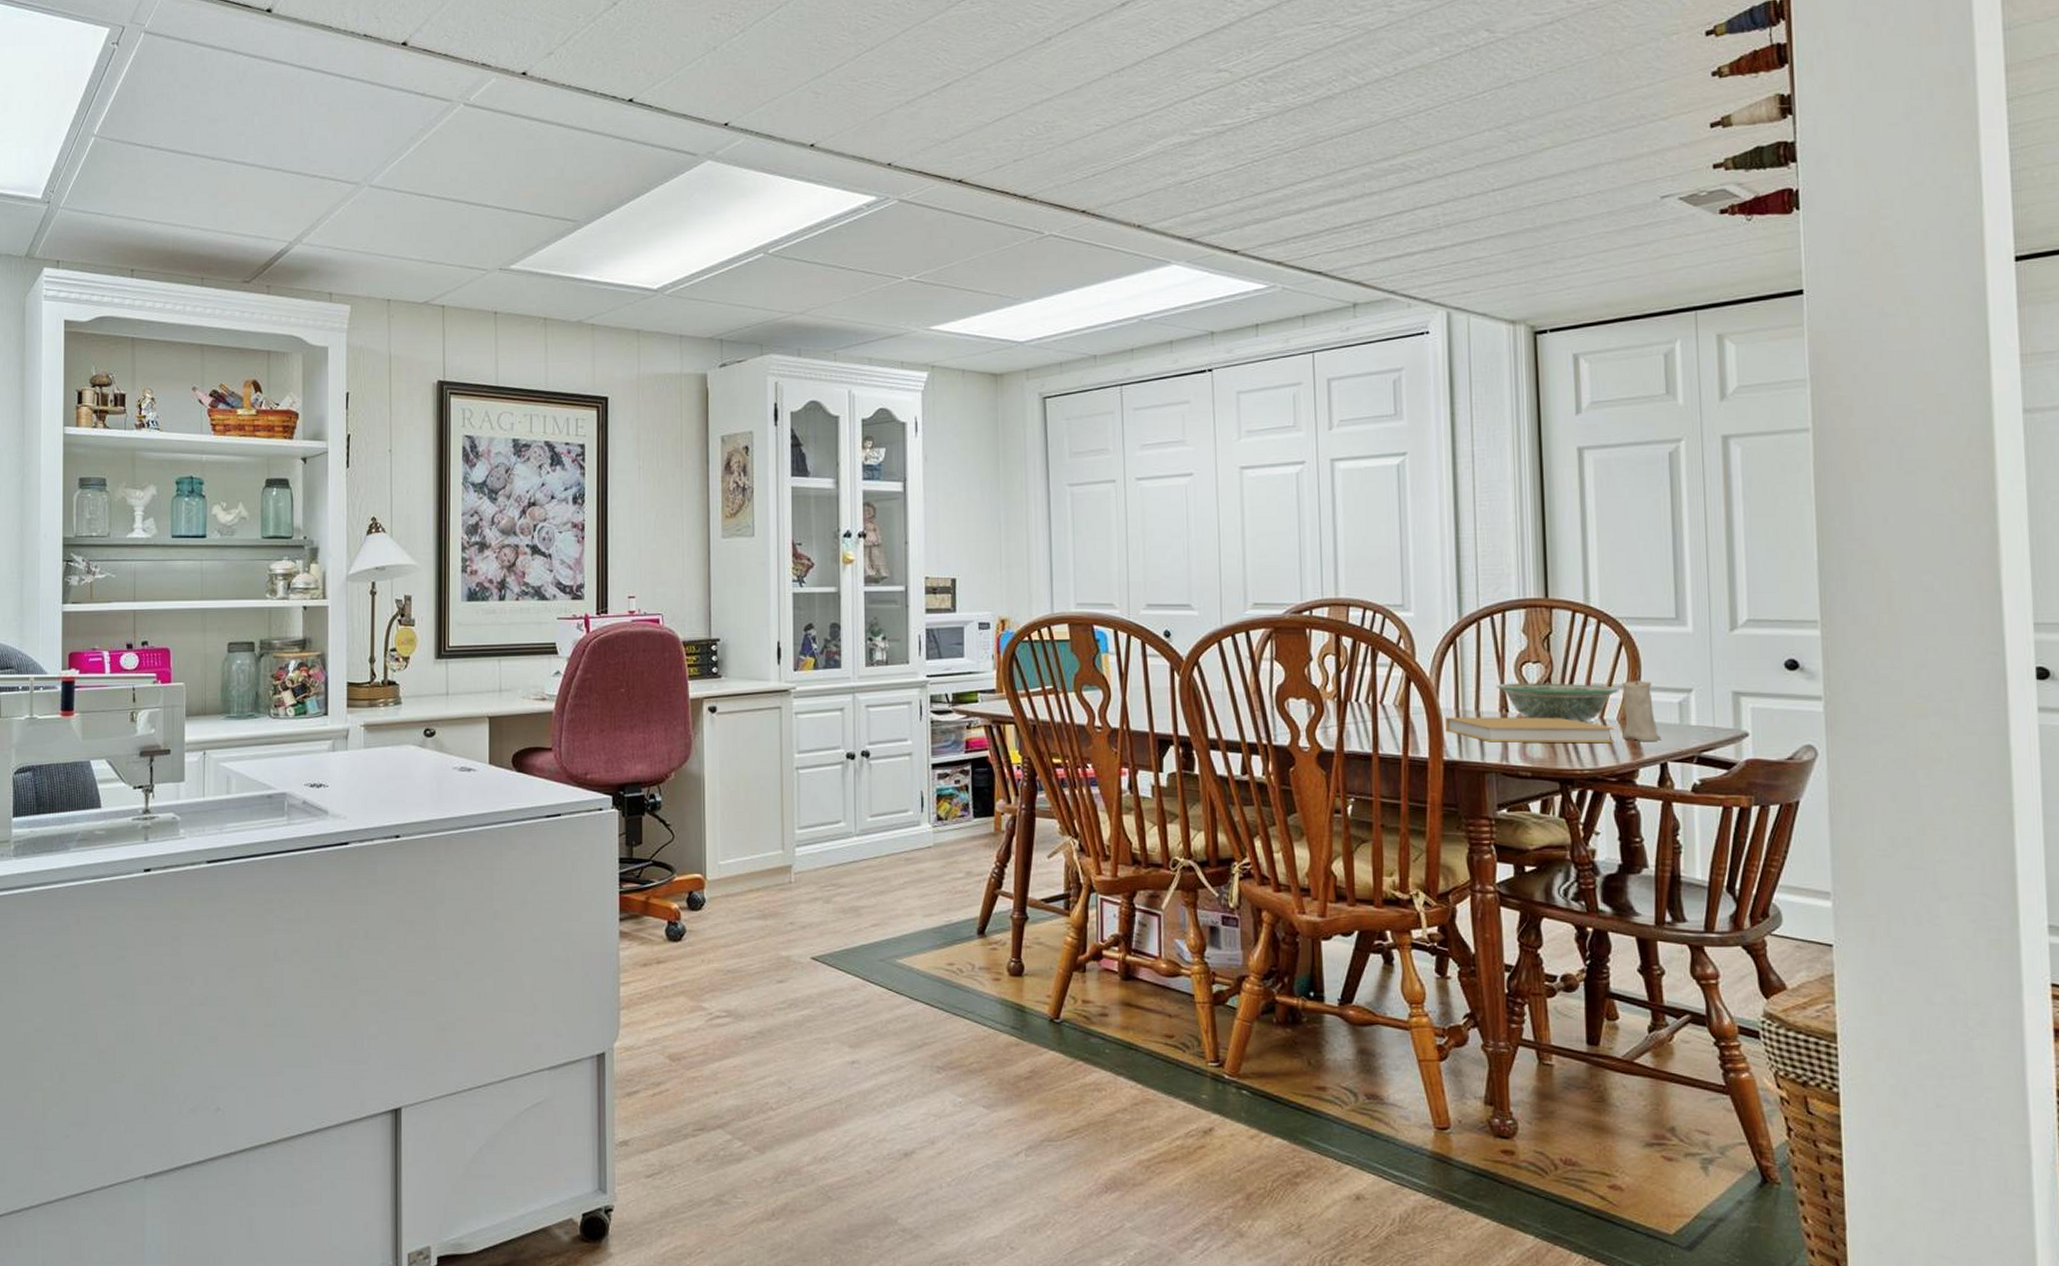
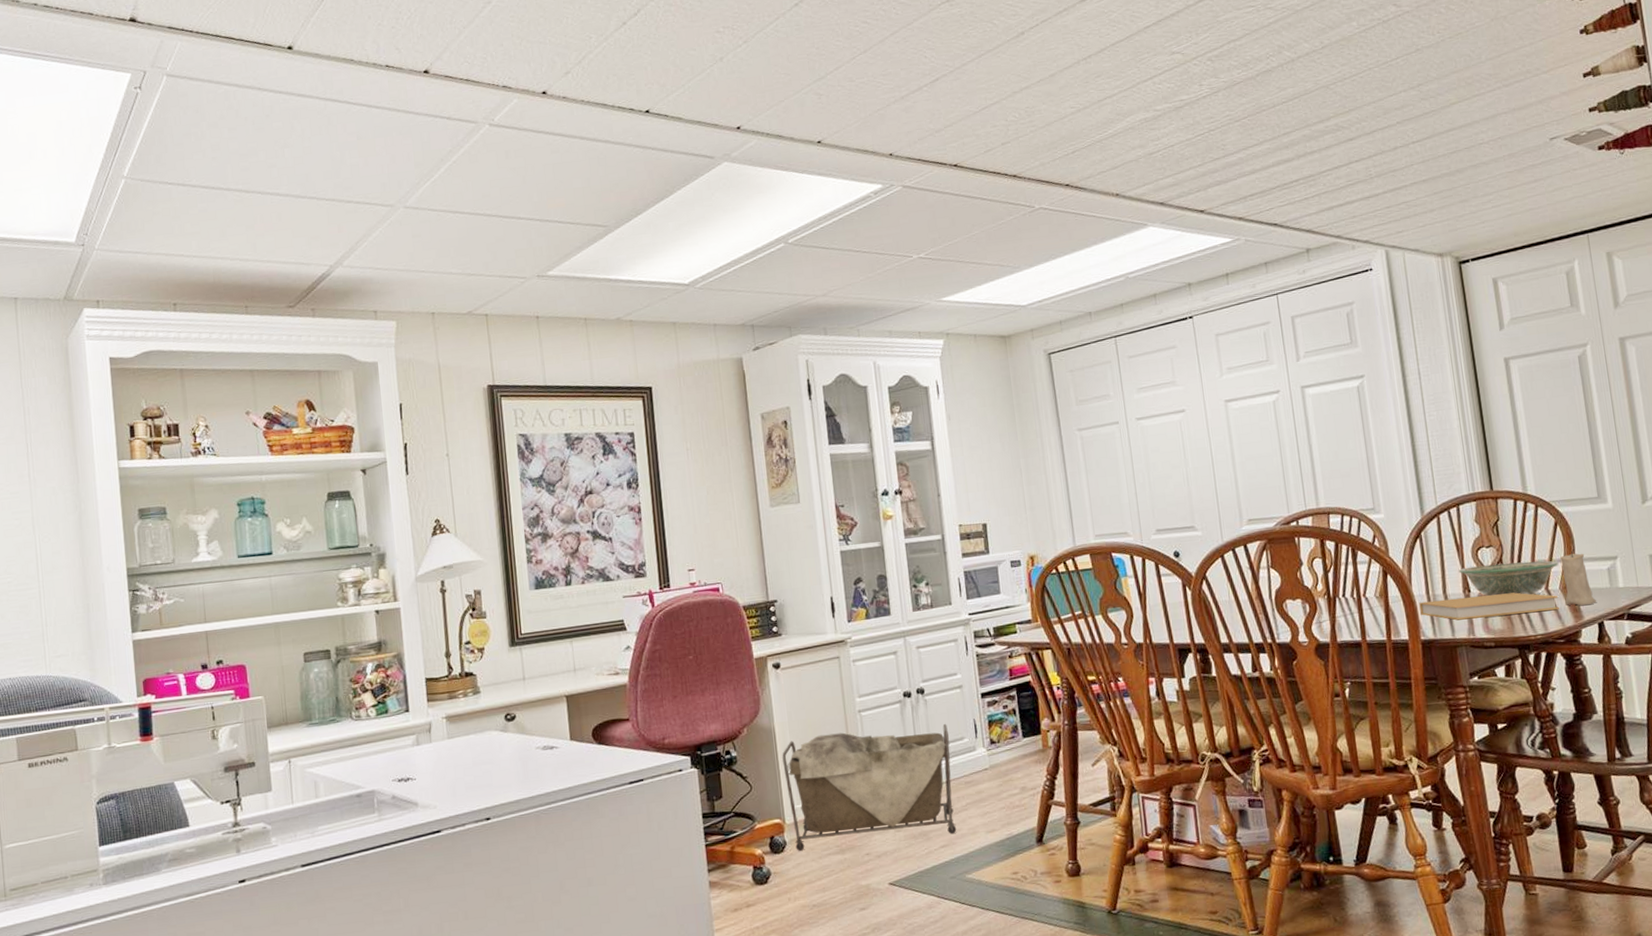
laundry basket: none [709,789,892,914] -> present [782,723,957,851]

